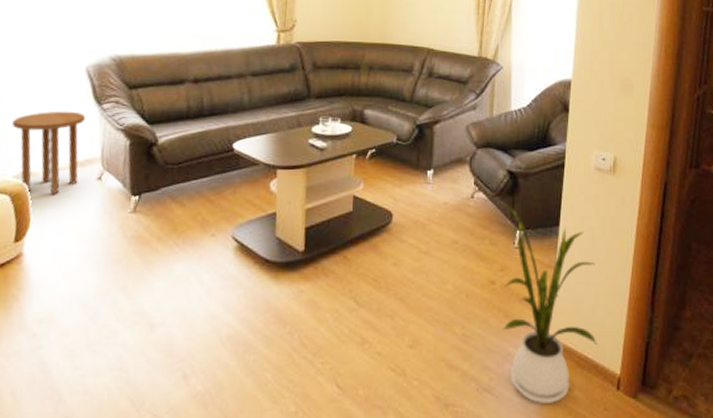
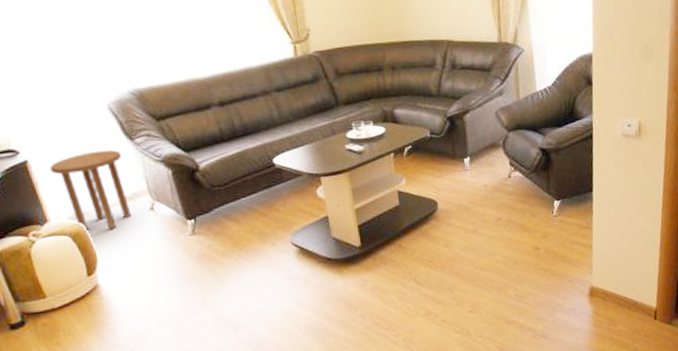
house plant: present [498,200,597,403] -> none [534,176,635,340]

